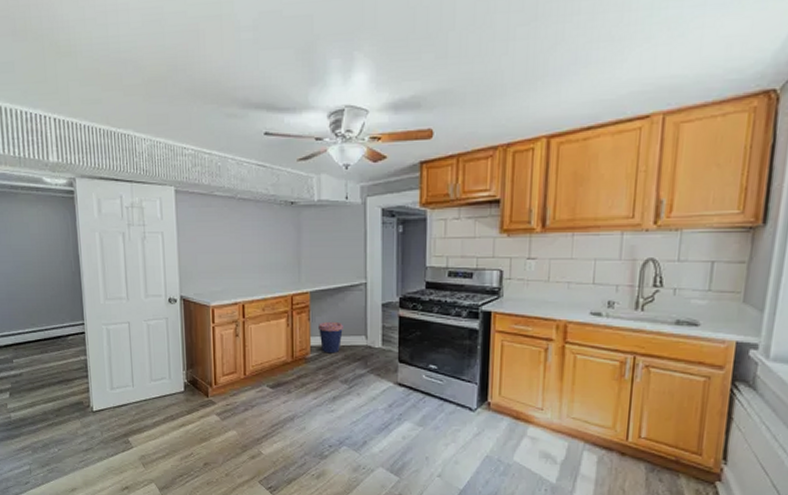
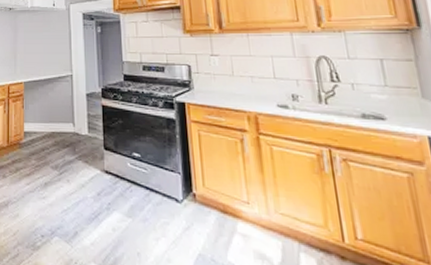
coffee cup: present [319,321,343,354] -> none [31,109,53,140]

